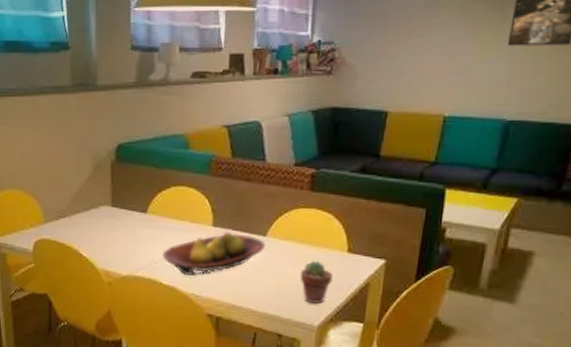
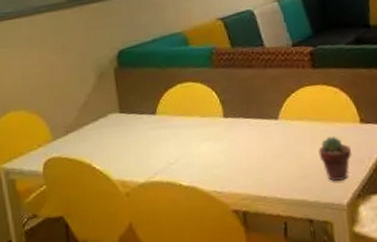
fruit bowl: present [162,232,266,277] -> none [177,121,280,173]

